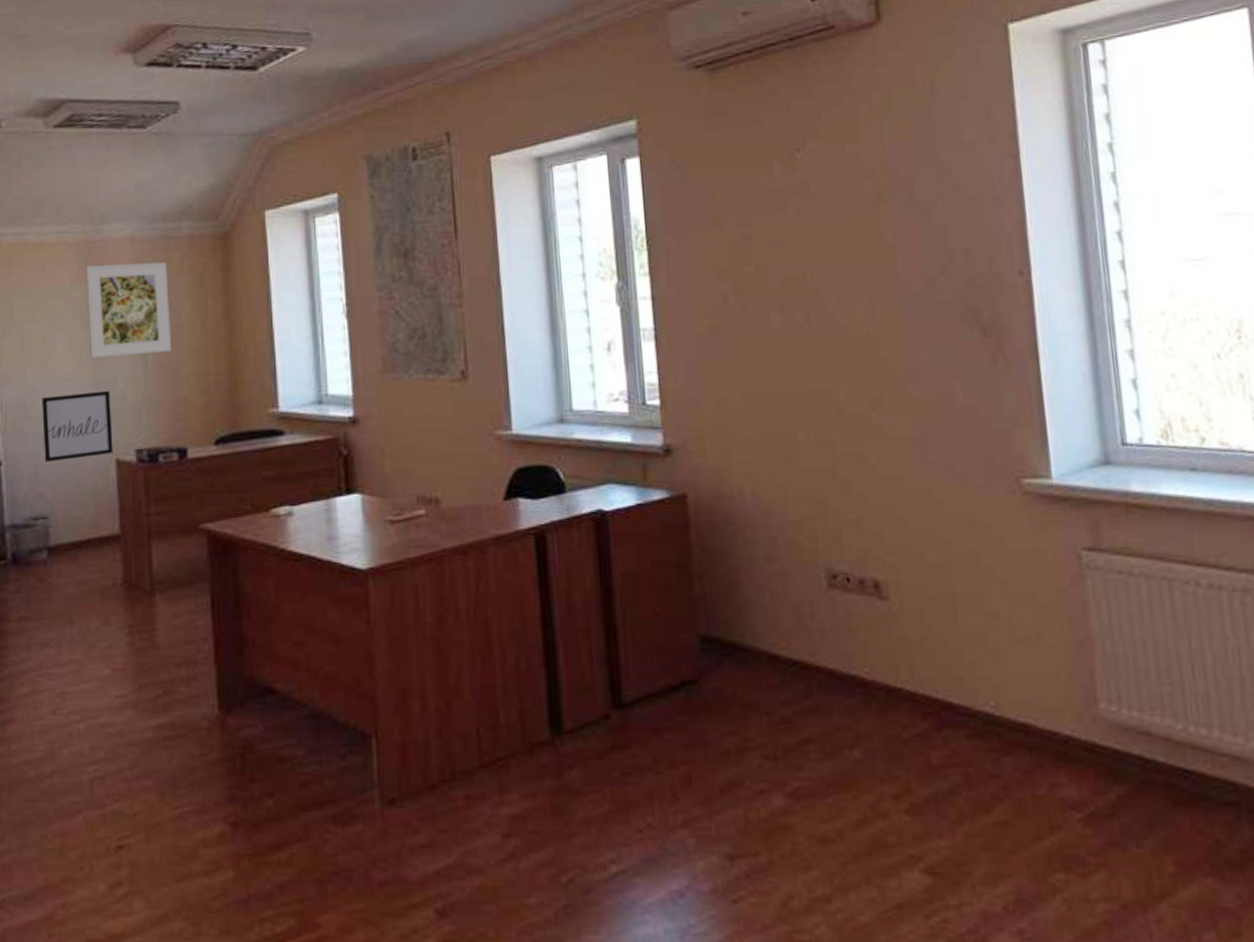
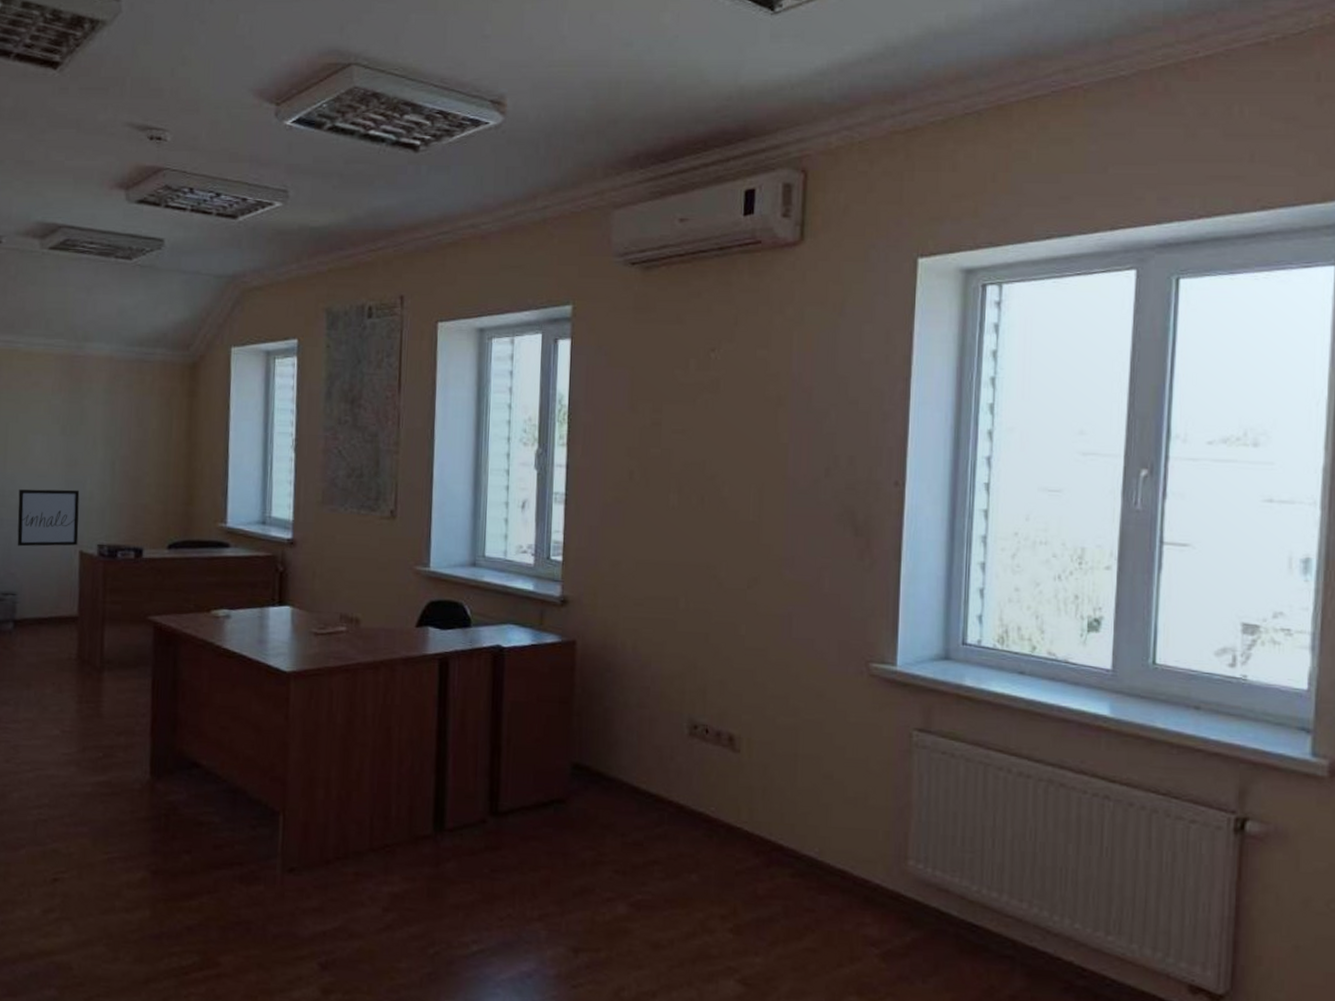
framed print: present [85,262,172,359] -> none [65,378,140,462]

